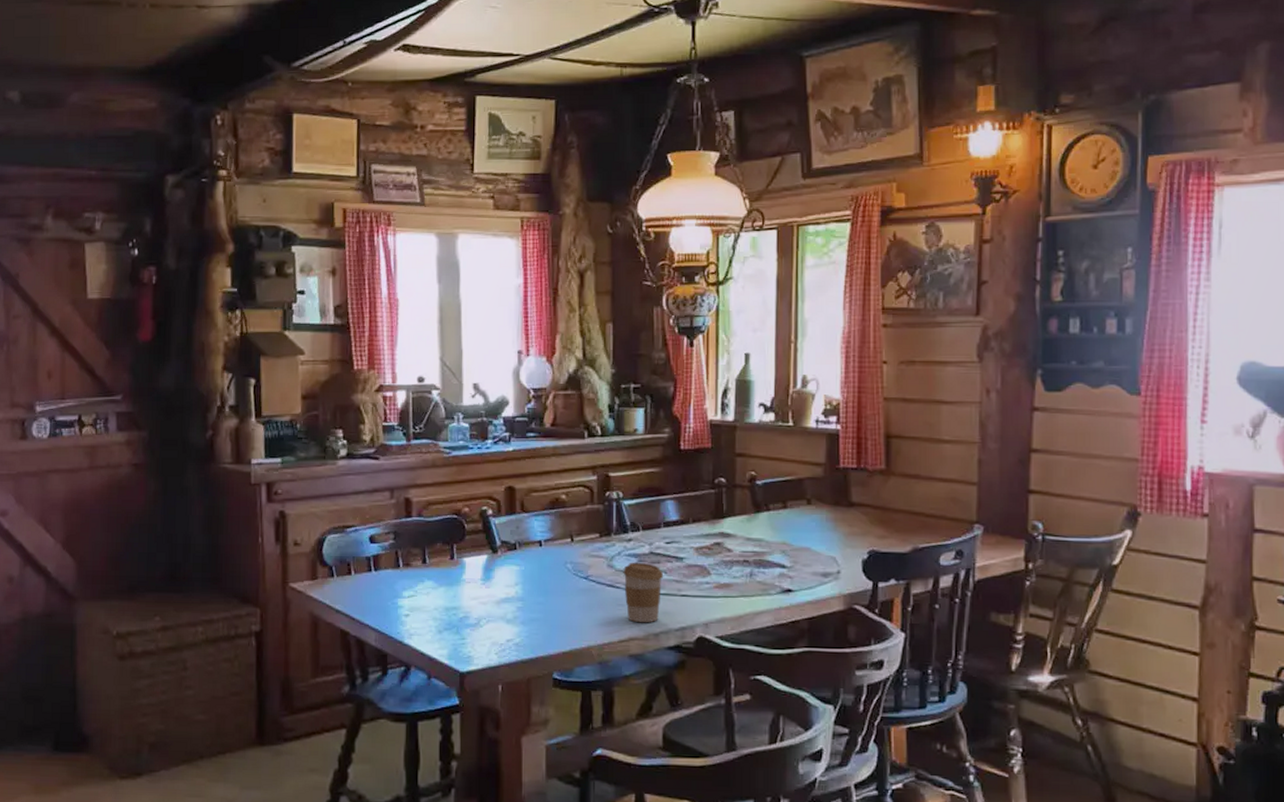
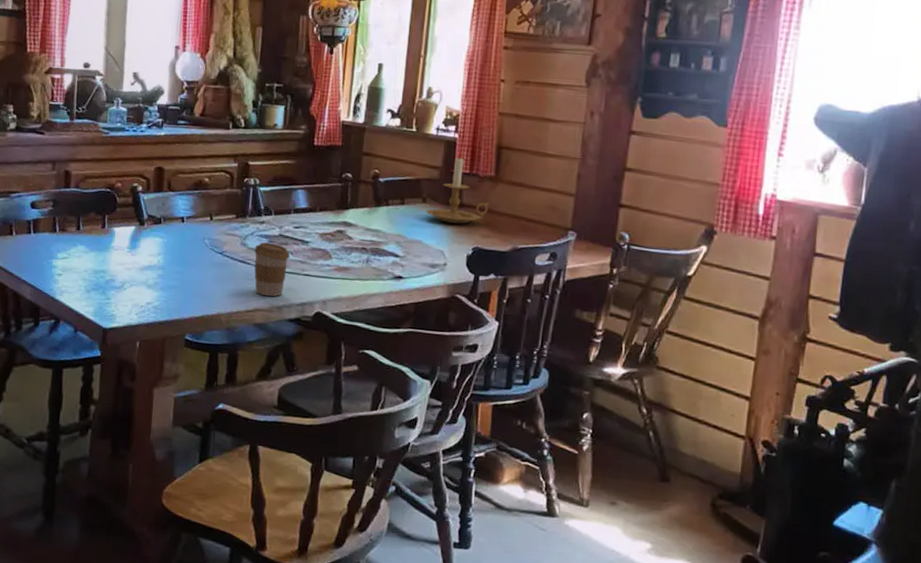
candle holder: none [811,448,882,526] -> present [425,155,490,224]

